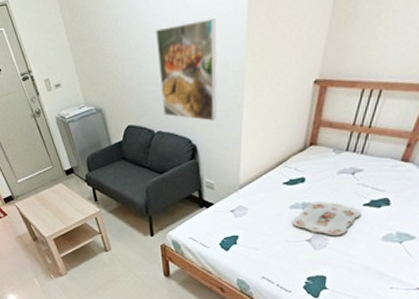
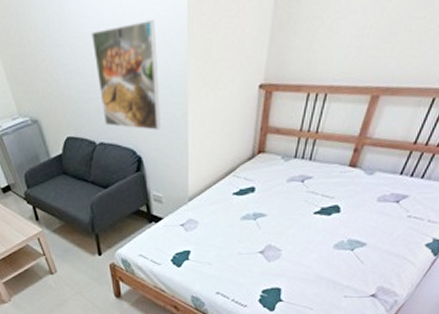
serving tray: present [292,202,361,236] -> none [244,211,312,247]

